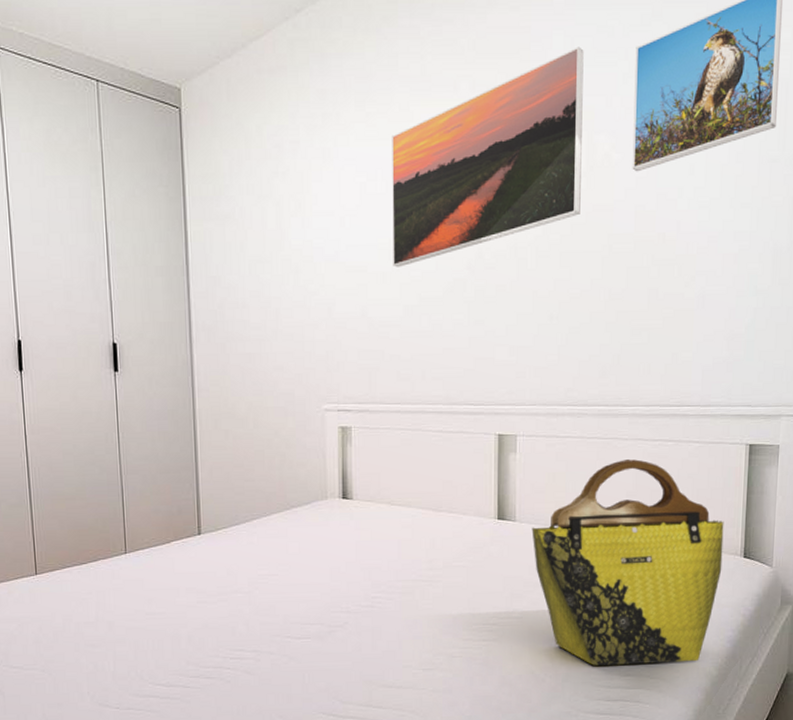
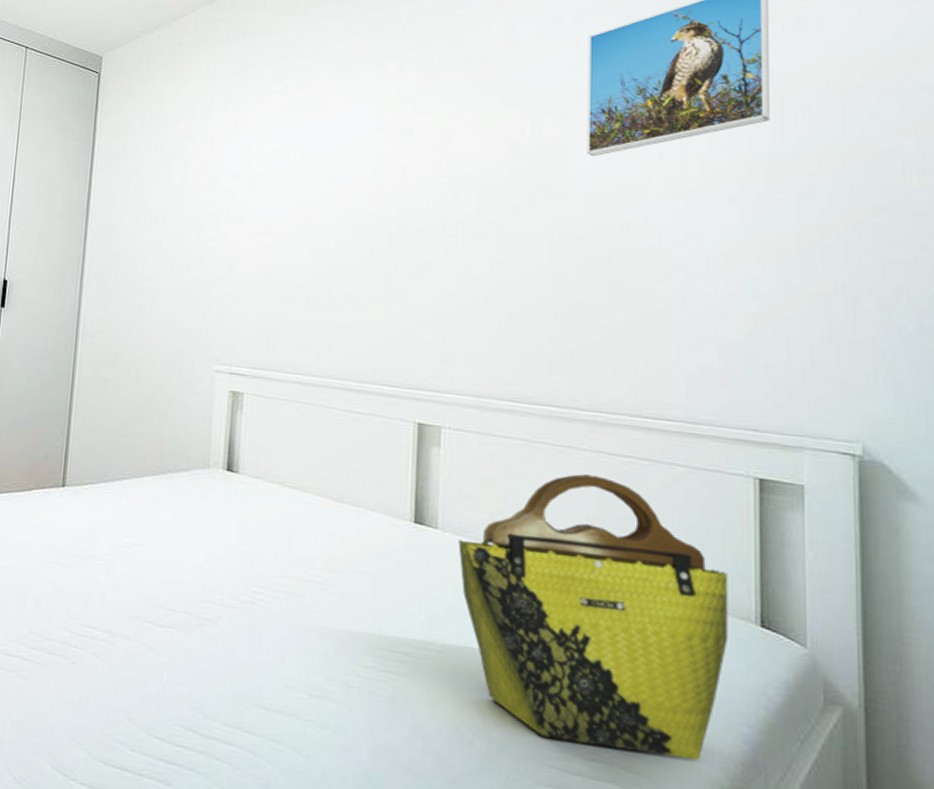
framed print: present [392,46,584,267] -> none [303,33,527,233]

